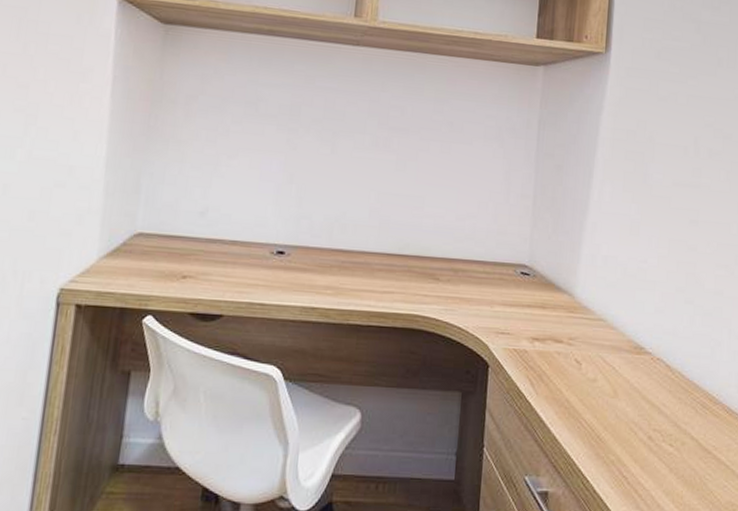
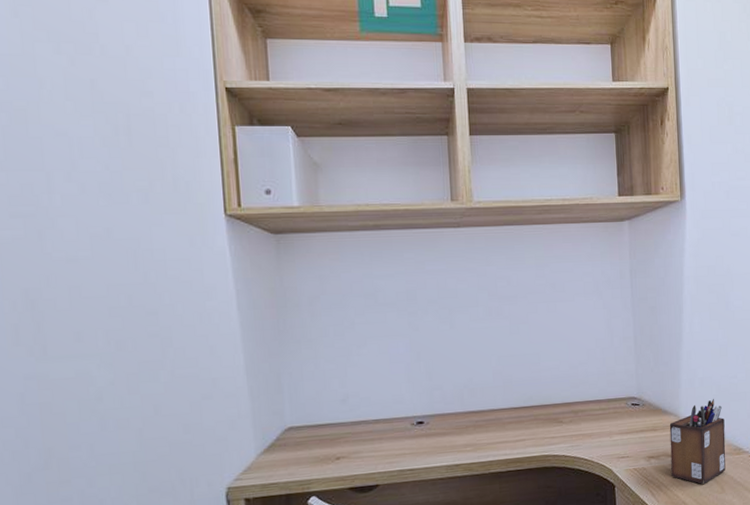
desk organizer: none [557,282,627,384] -> present [669,398,726,485]

